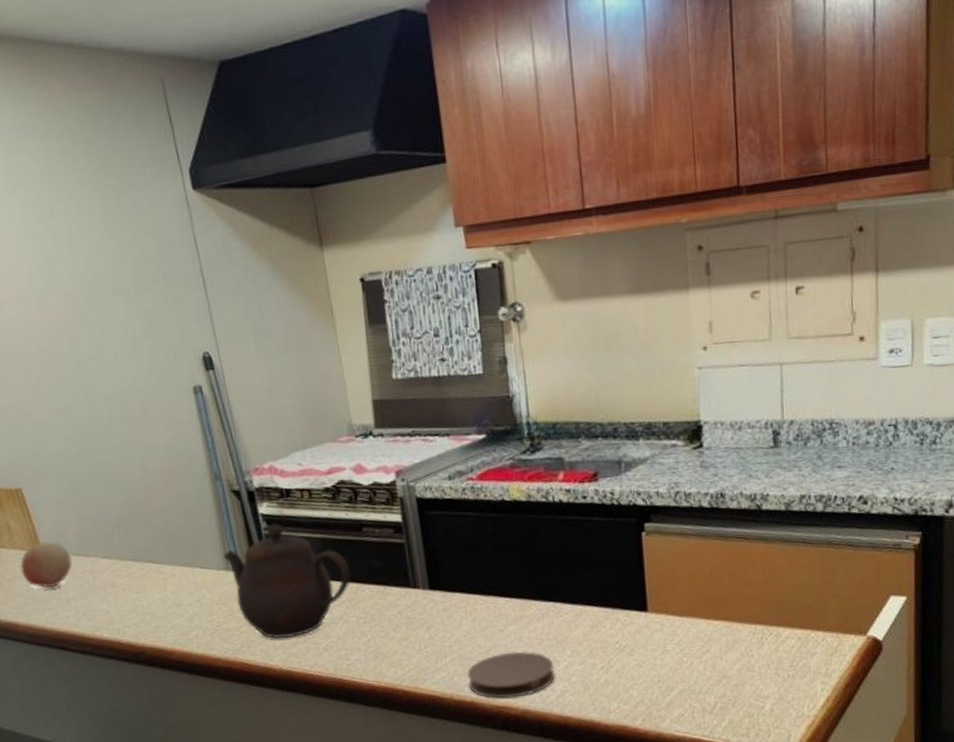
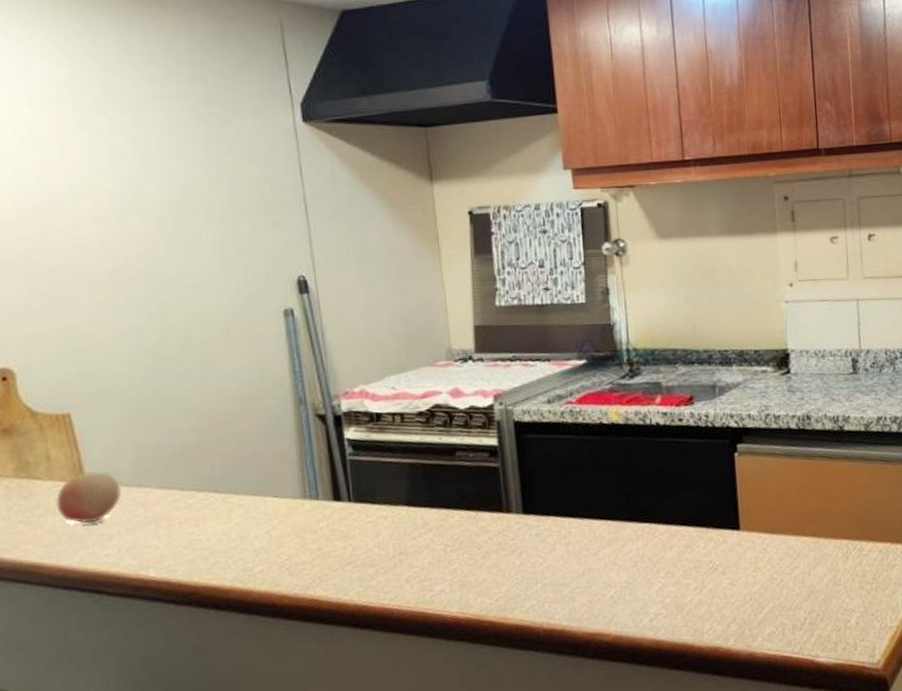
teapot: present [223,523,351,639] -> none [301,449,441,572]
coaster: present [467,652,554,699] -> none [559,575,648,625]

